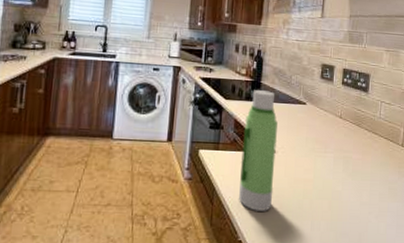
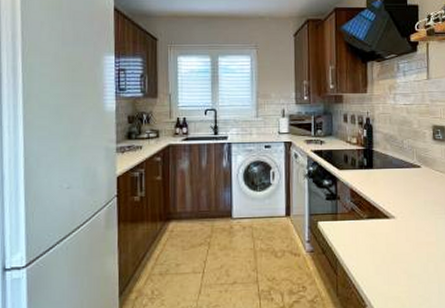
water bottle: present [239,90,278,211] -> none [360,157,397,278]

